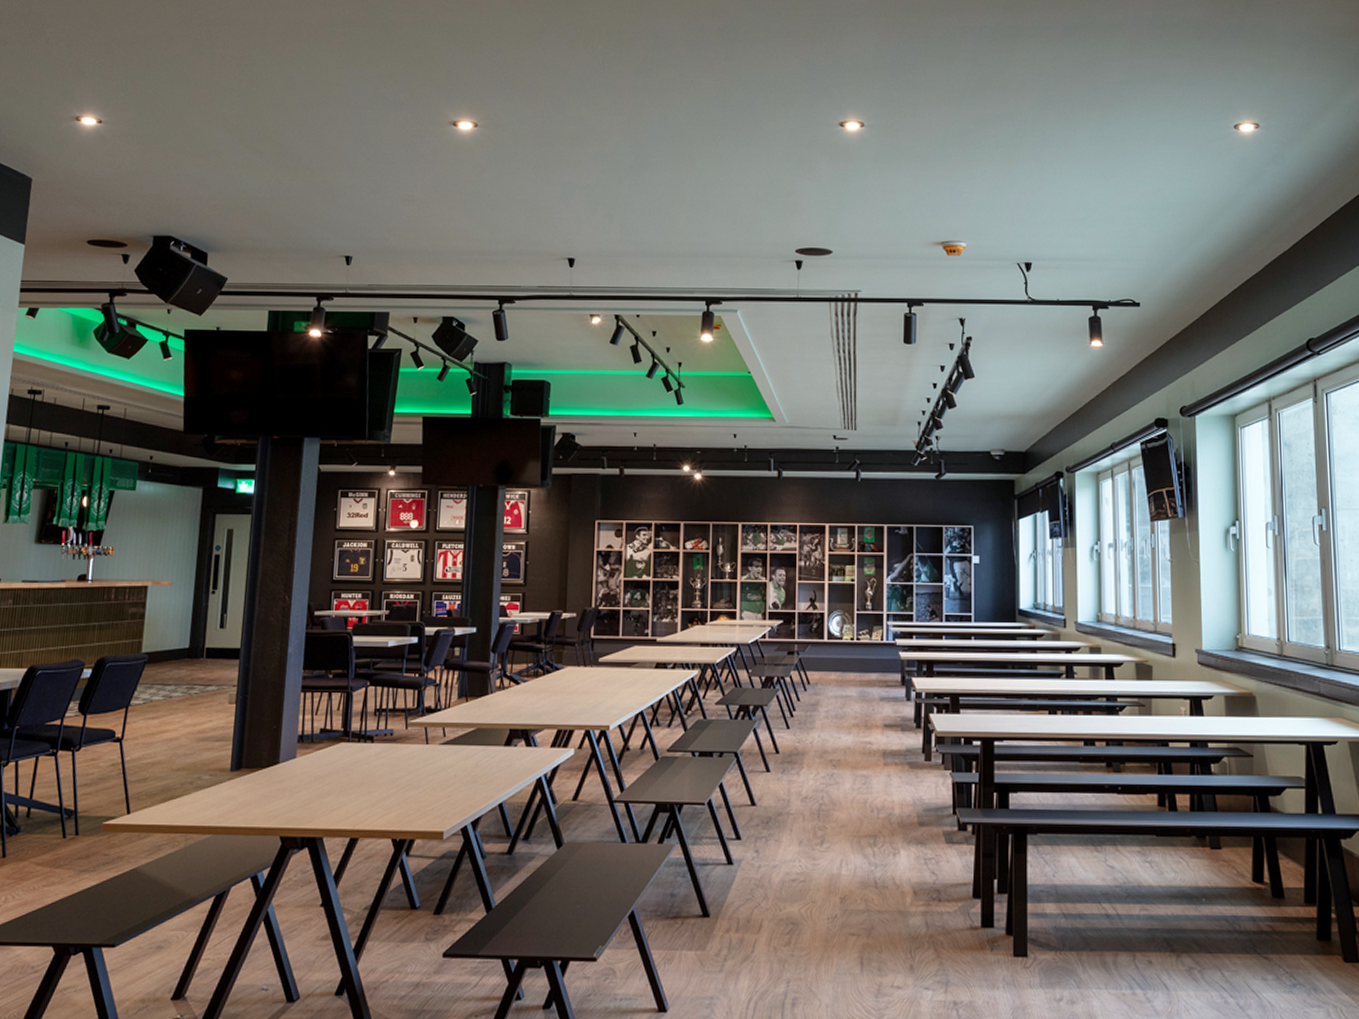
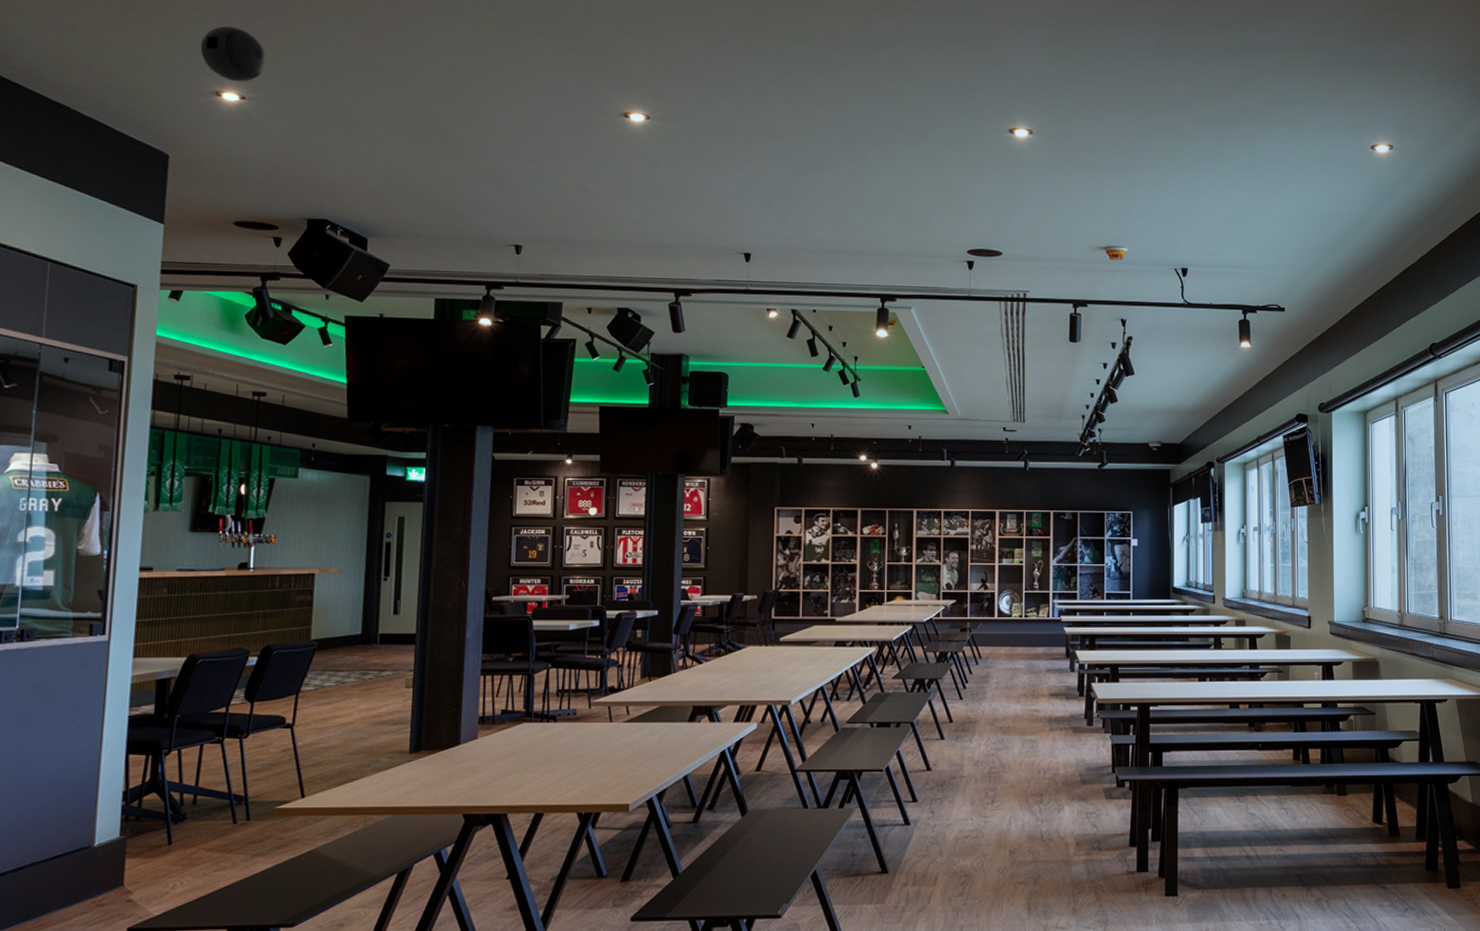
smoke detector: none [64,55,123,107] -> present [200,26,267,82]

